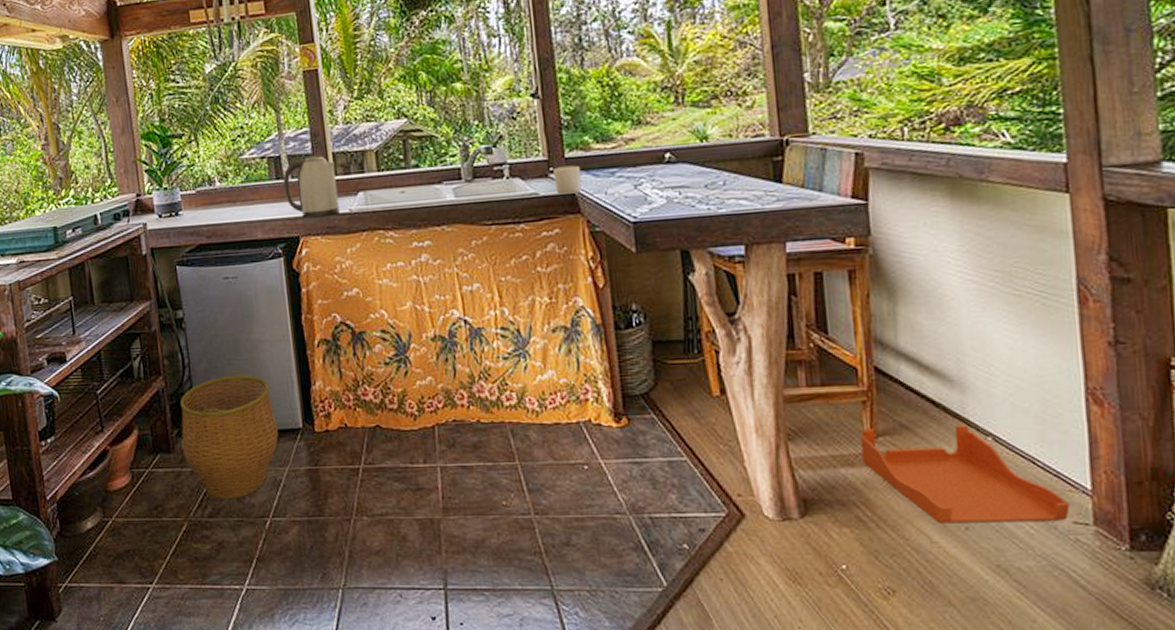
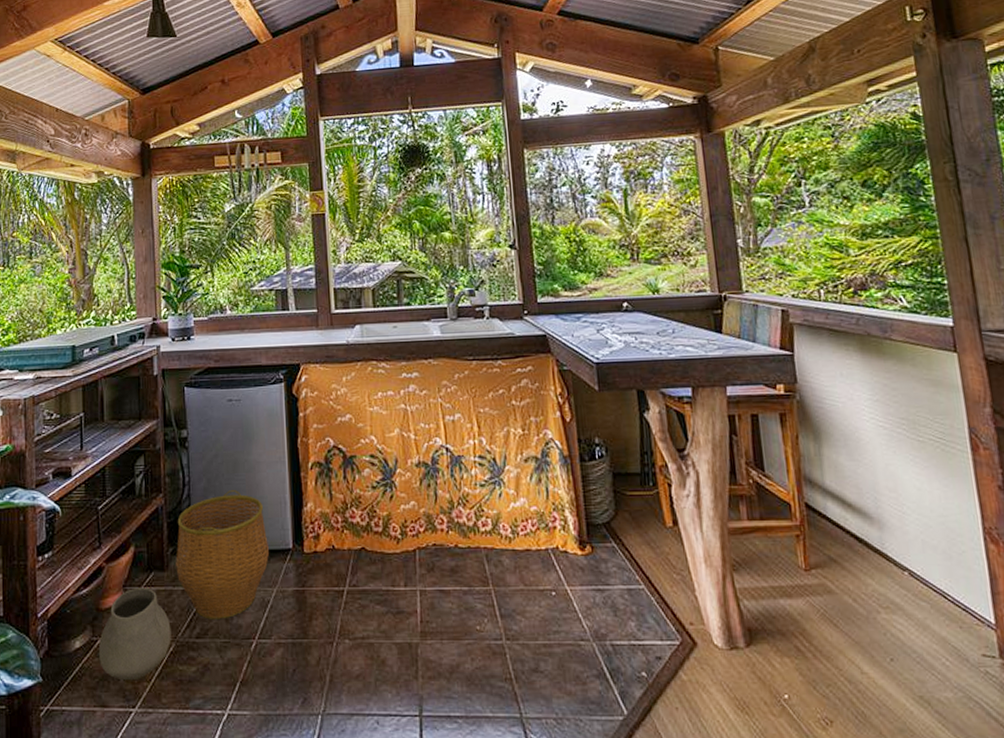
ceramic pot: none [110,469,183,559] -> present [98,587,171,681]
kettle: present [283,155,340,218] -> none [288,290,338,347]
mug: present [553,165,582,195] -> none [527,309,552,335]
dustpan: present [860,424,1070,524] -> none [795,559,978,655]

